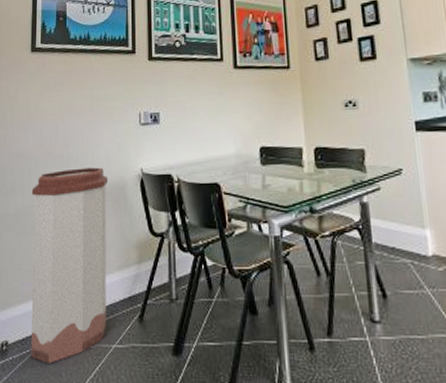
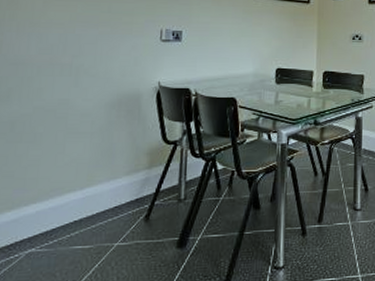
trash can: present [30,167,108,364] -> none [19,78,121,266]

